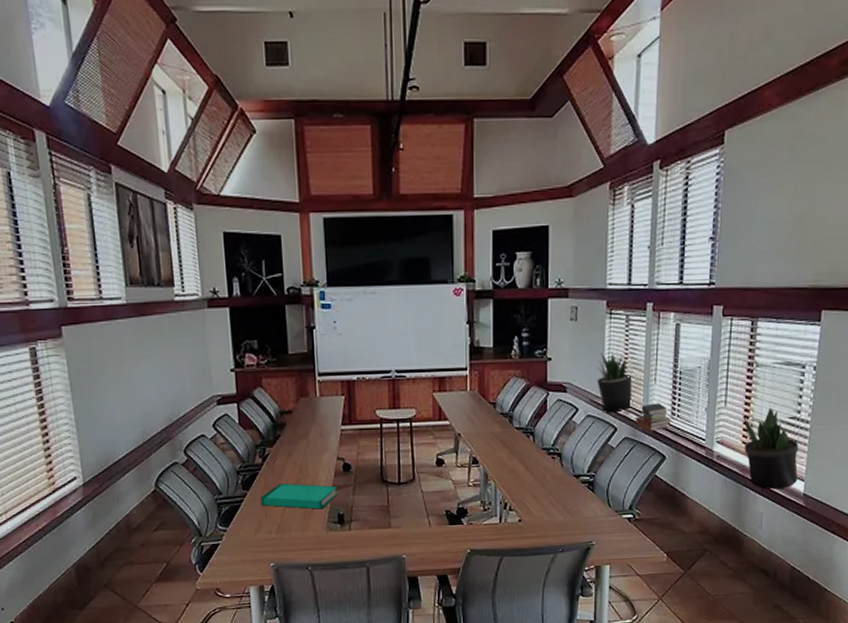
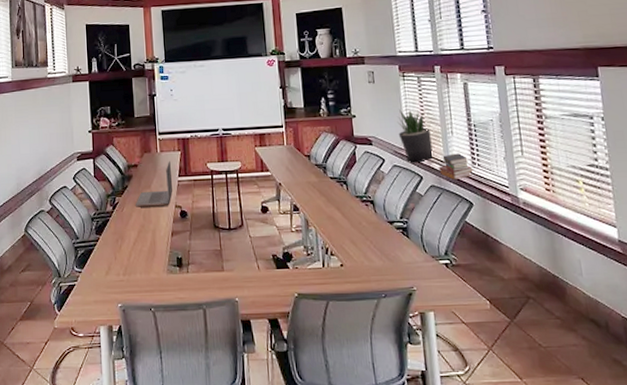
binder: present [260,483,338,510] -> none [110,229,177,253]
laptop computer: none [290,407,335,460] -> present [136,161,173,207]
planter: present [743,408,799,489] -> none [542,157,609,235]

